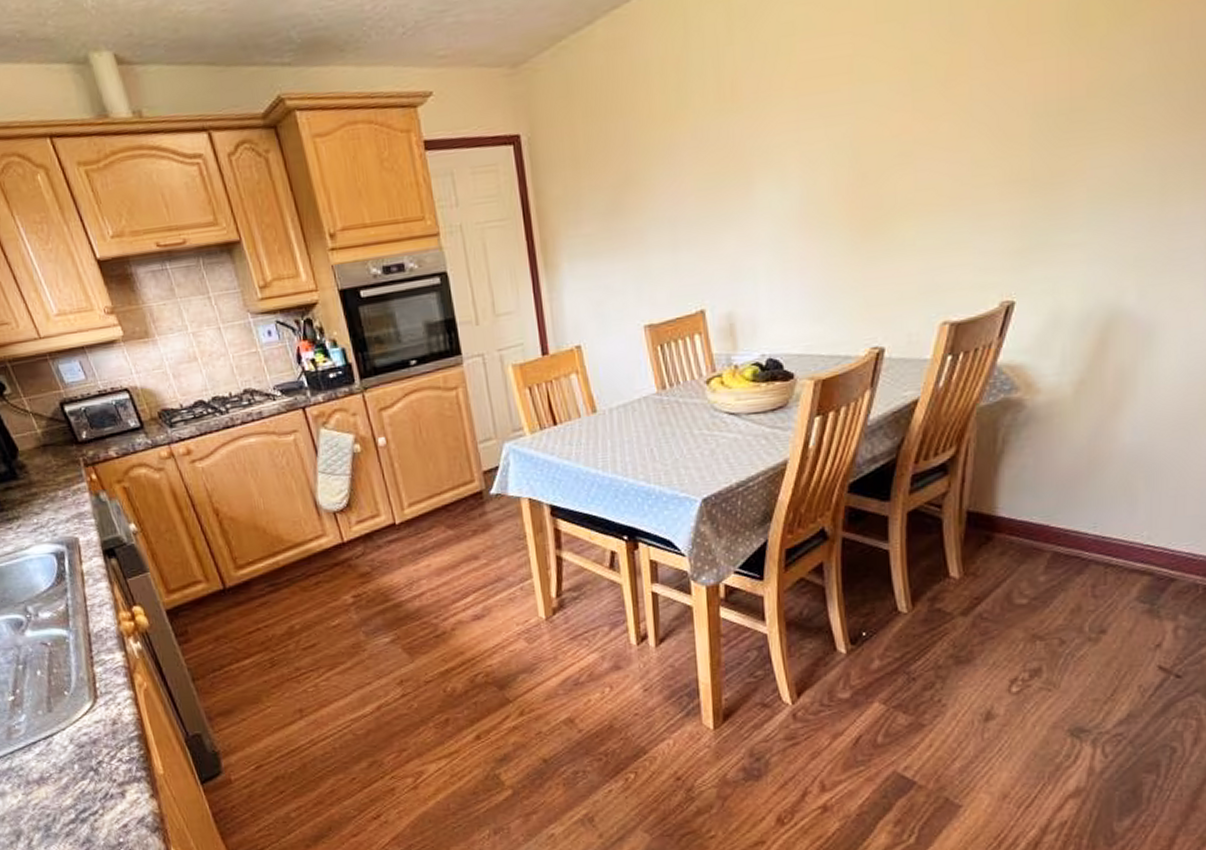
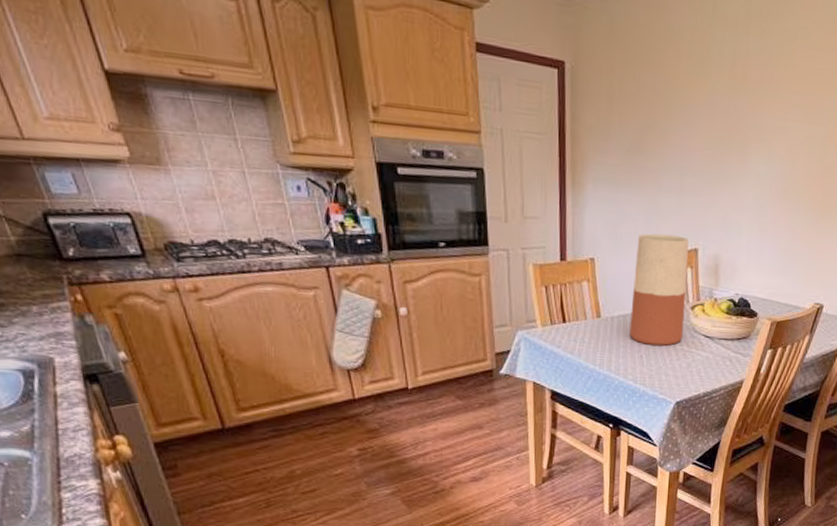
vase: none [628,299,701,436] -> present [630,233,689,346]

